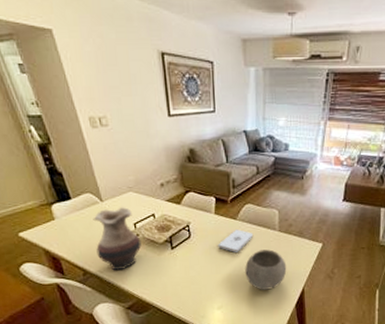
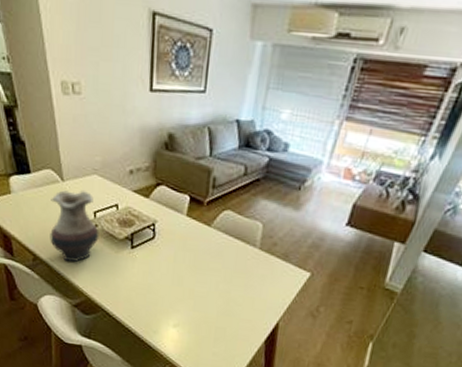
notepad: present [218,229,253,252] -> none [184,238,227,266]
bowl: present [245,249,287,290] -> none [211,267,262,317]

